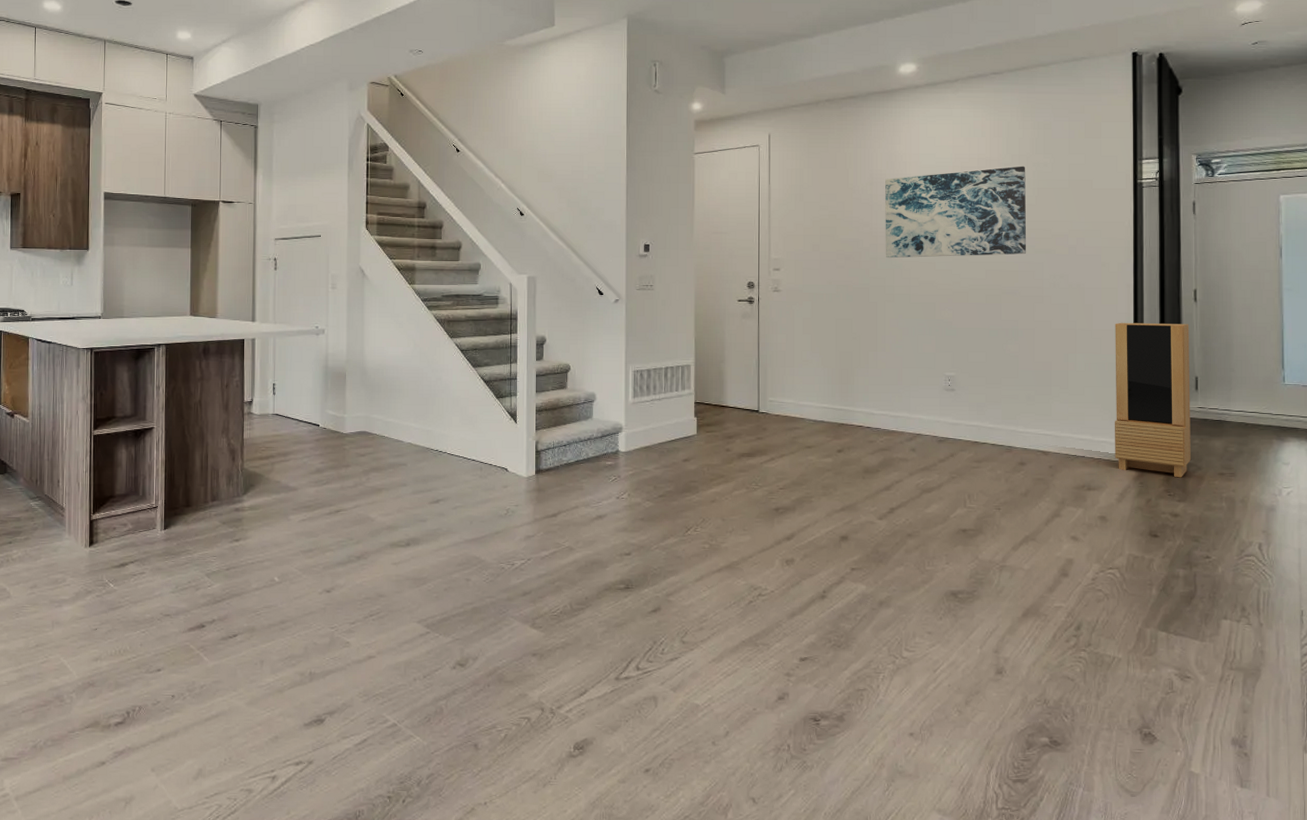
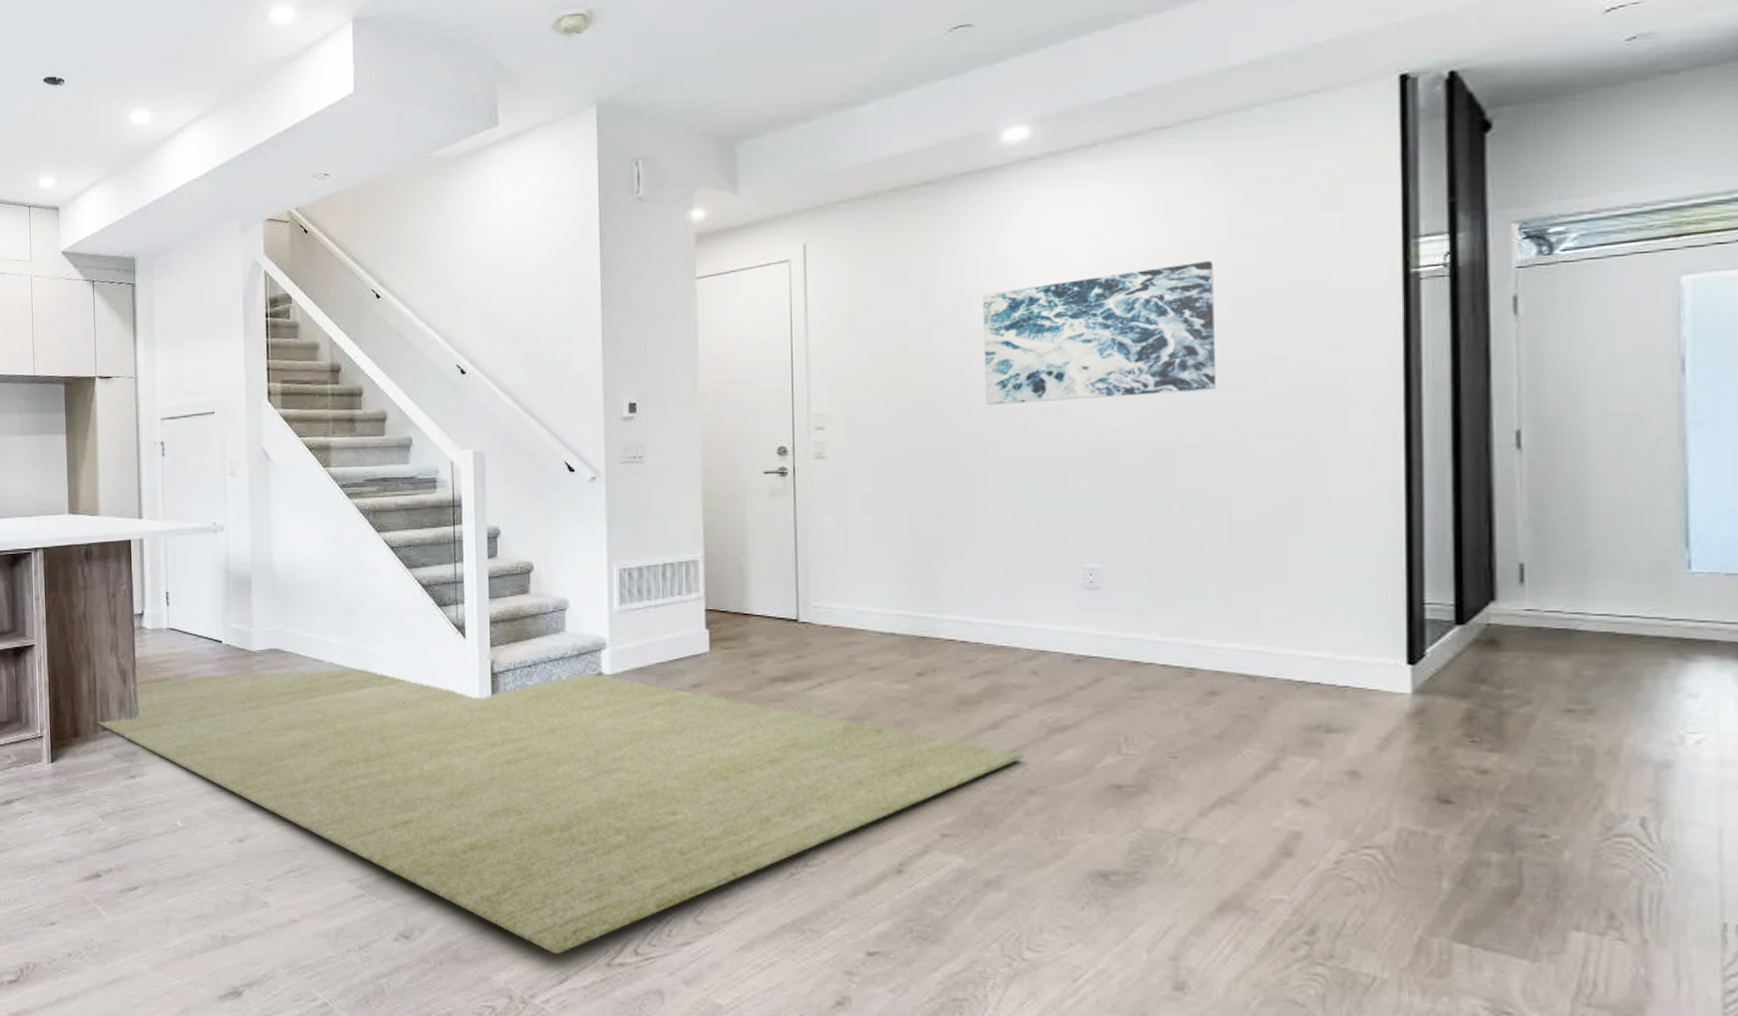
rug: none [207,448,906,673] -> present [97,669,1025,955]
storage cabinet: present [1115,322,1191,478] -> none [1371,483,1511,716]

